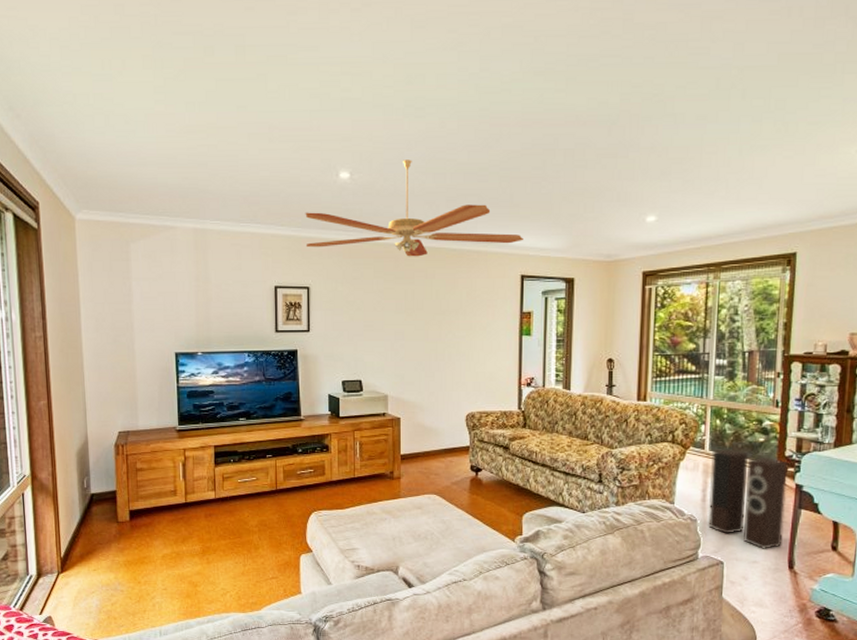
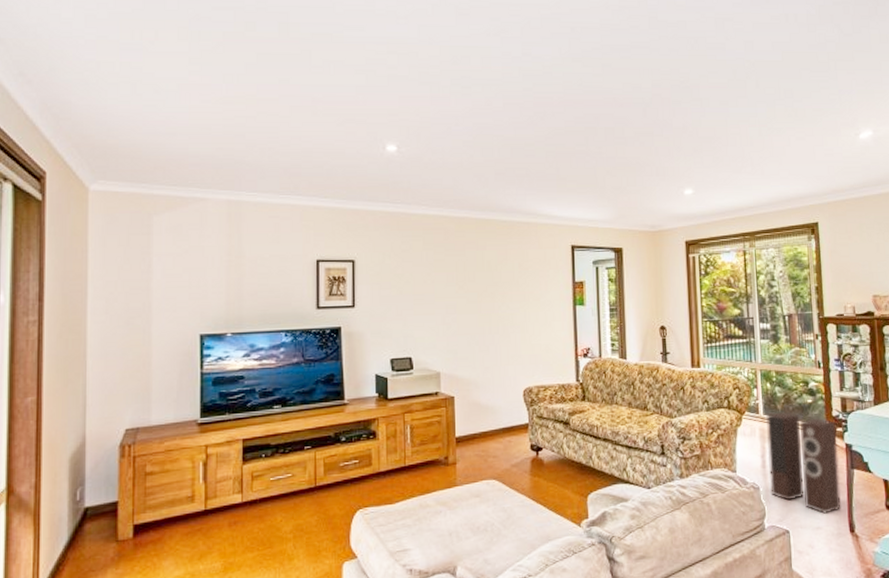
ceiling fan: present [305,159,523,257] -> none [350,134,571,229]

